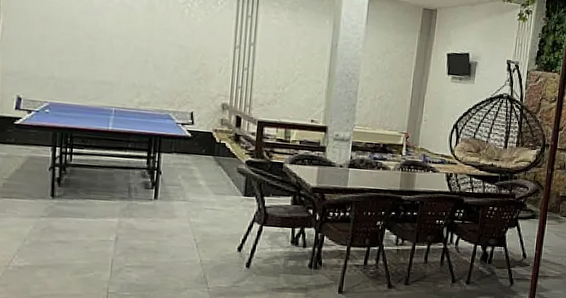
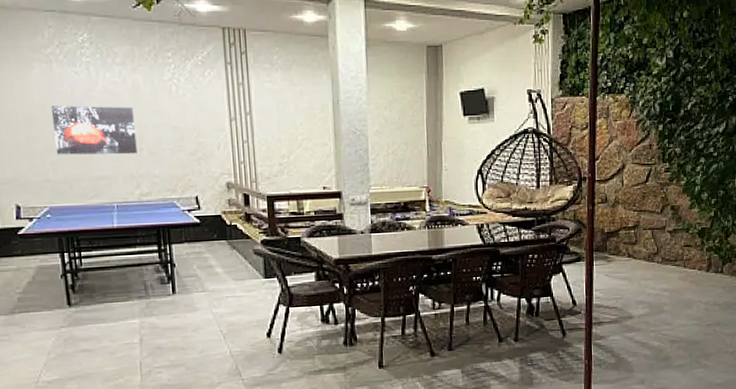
wall art: none [65,10,146,66] -> present [51,105,137,155]

